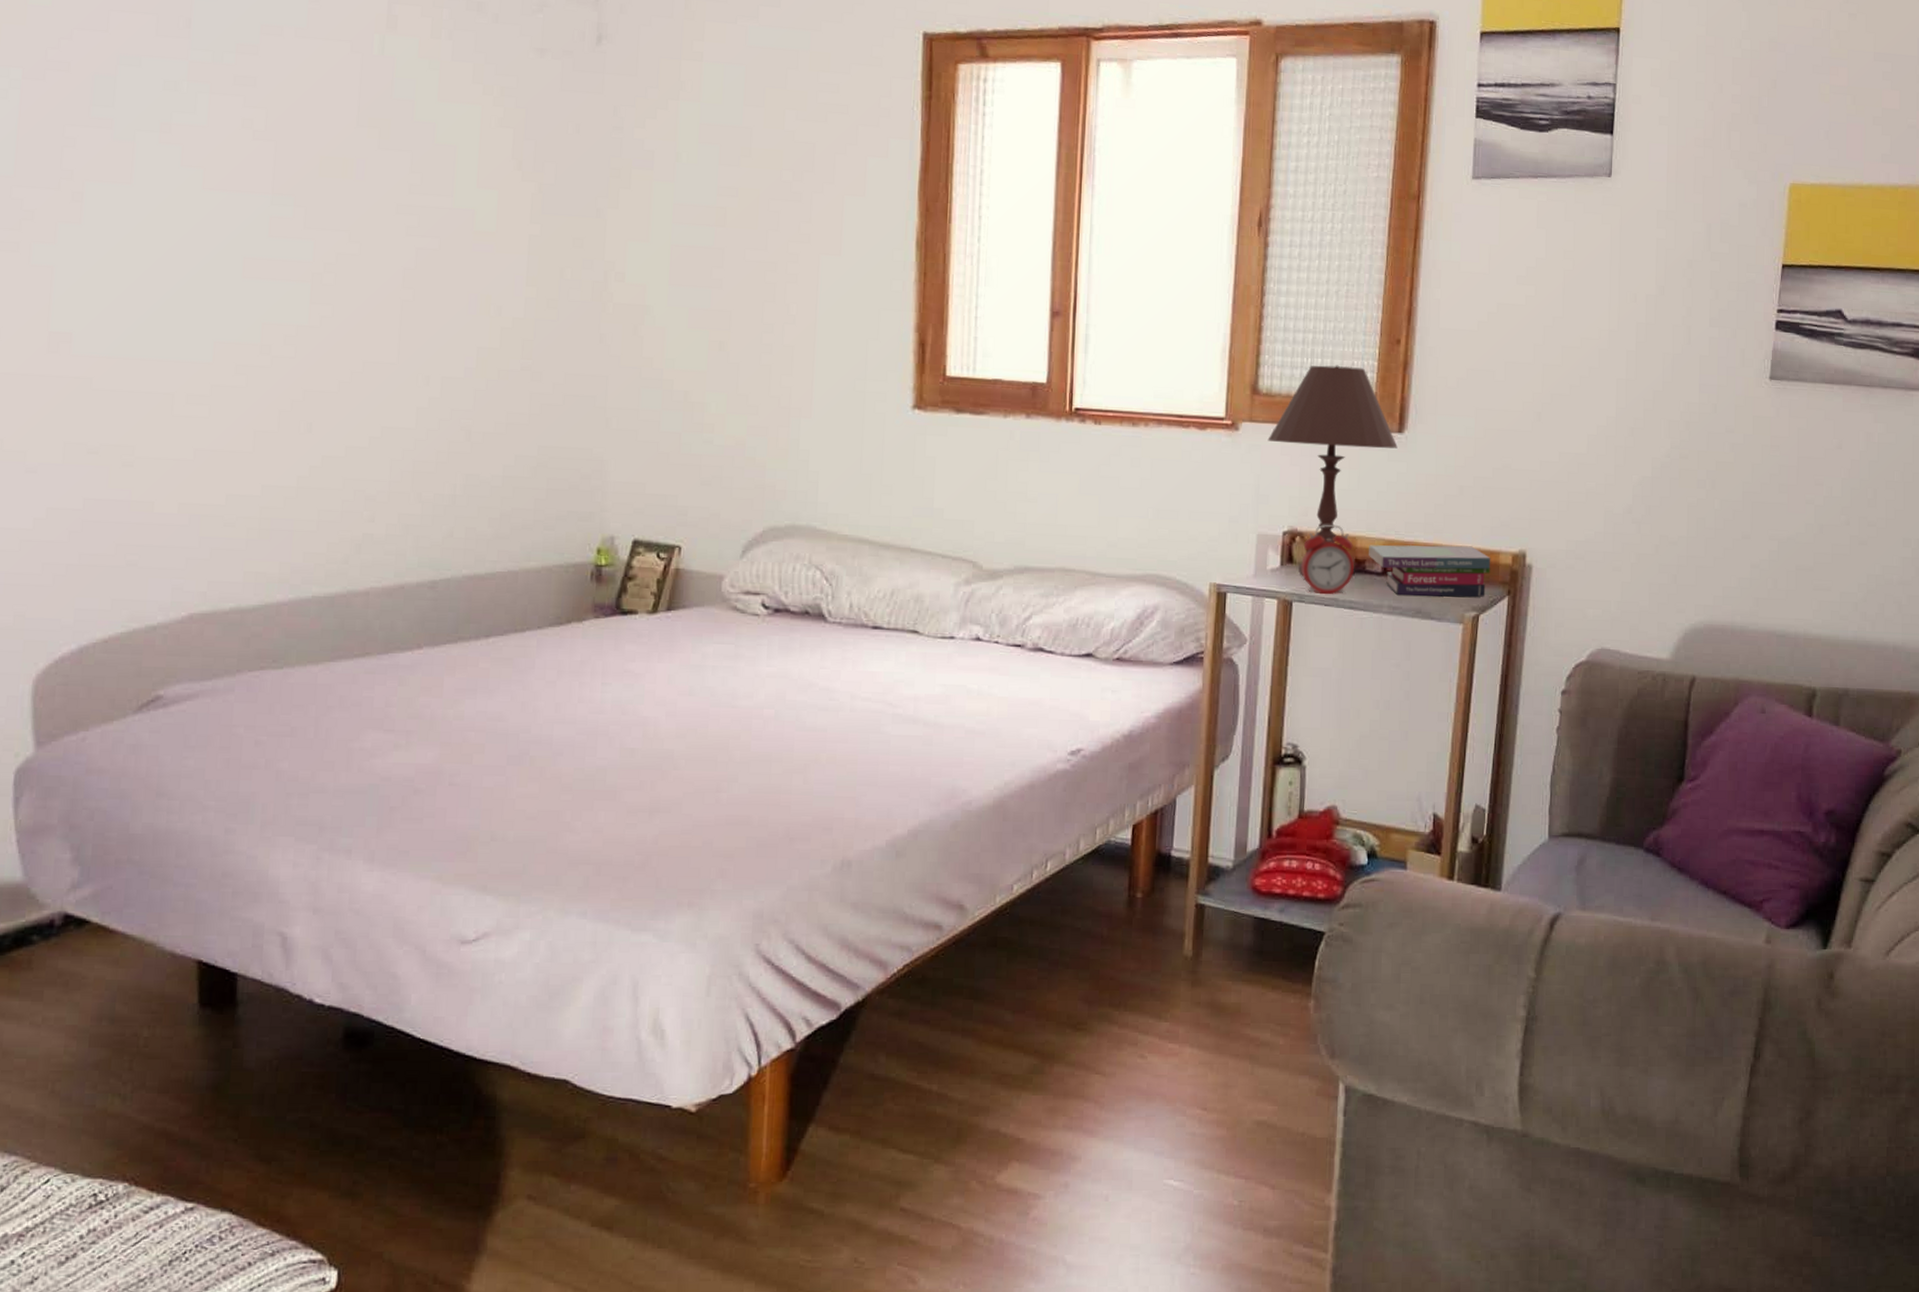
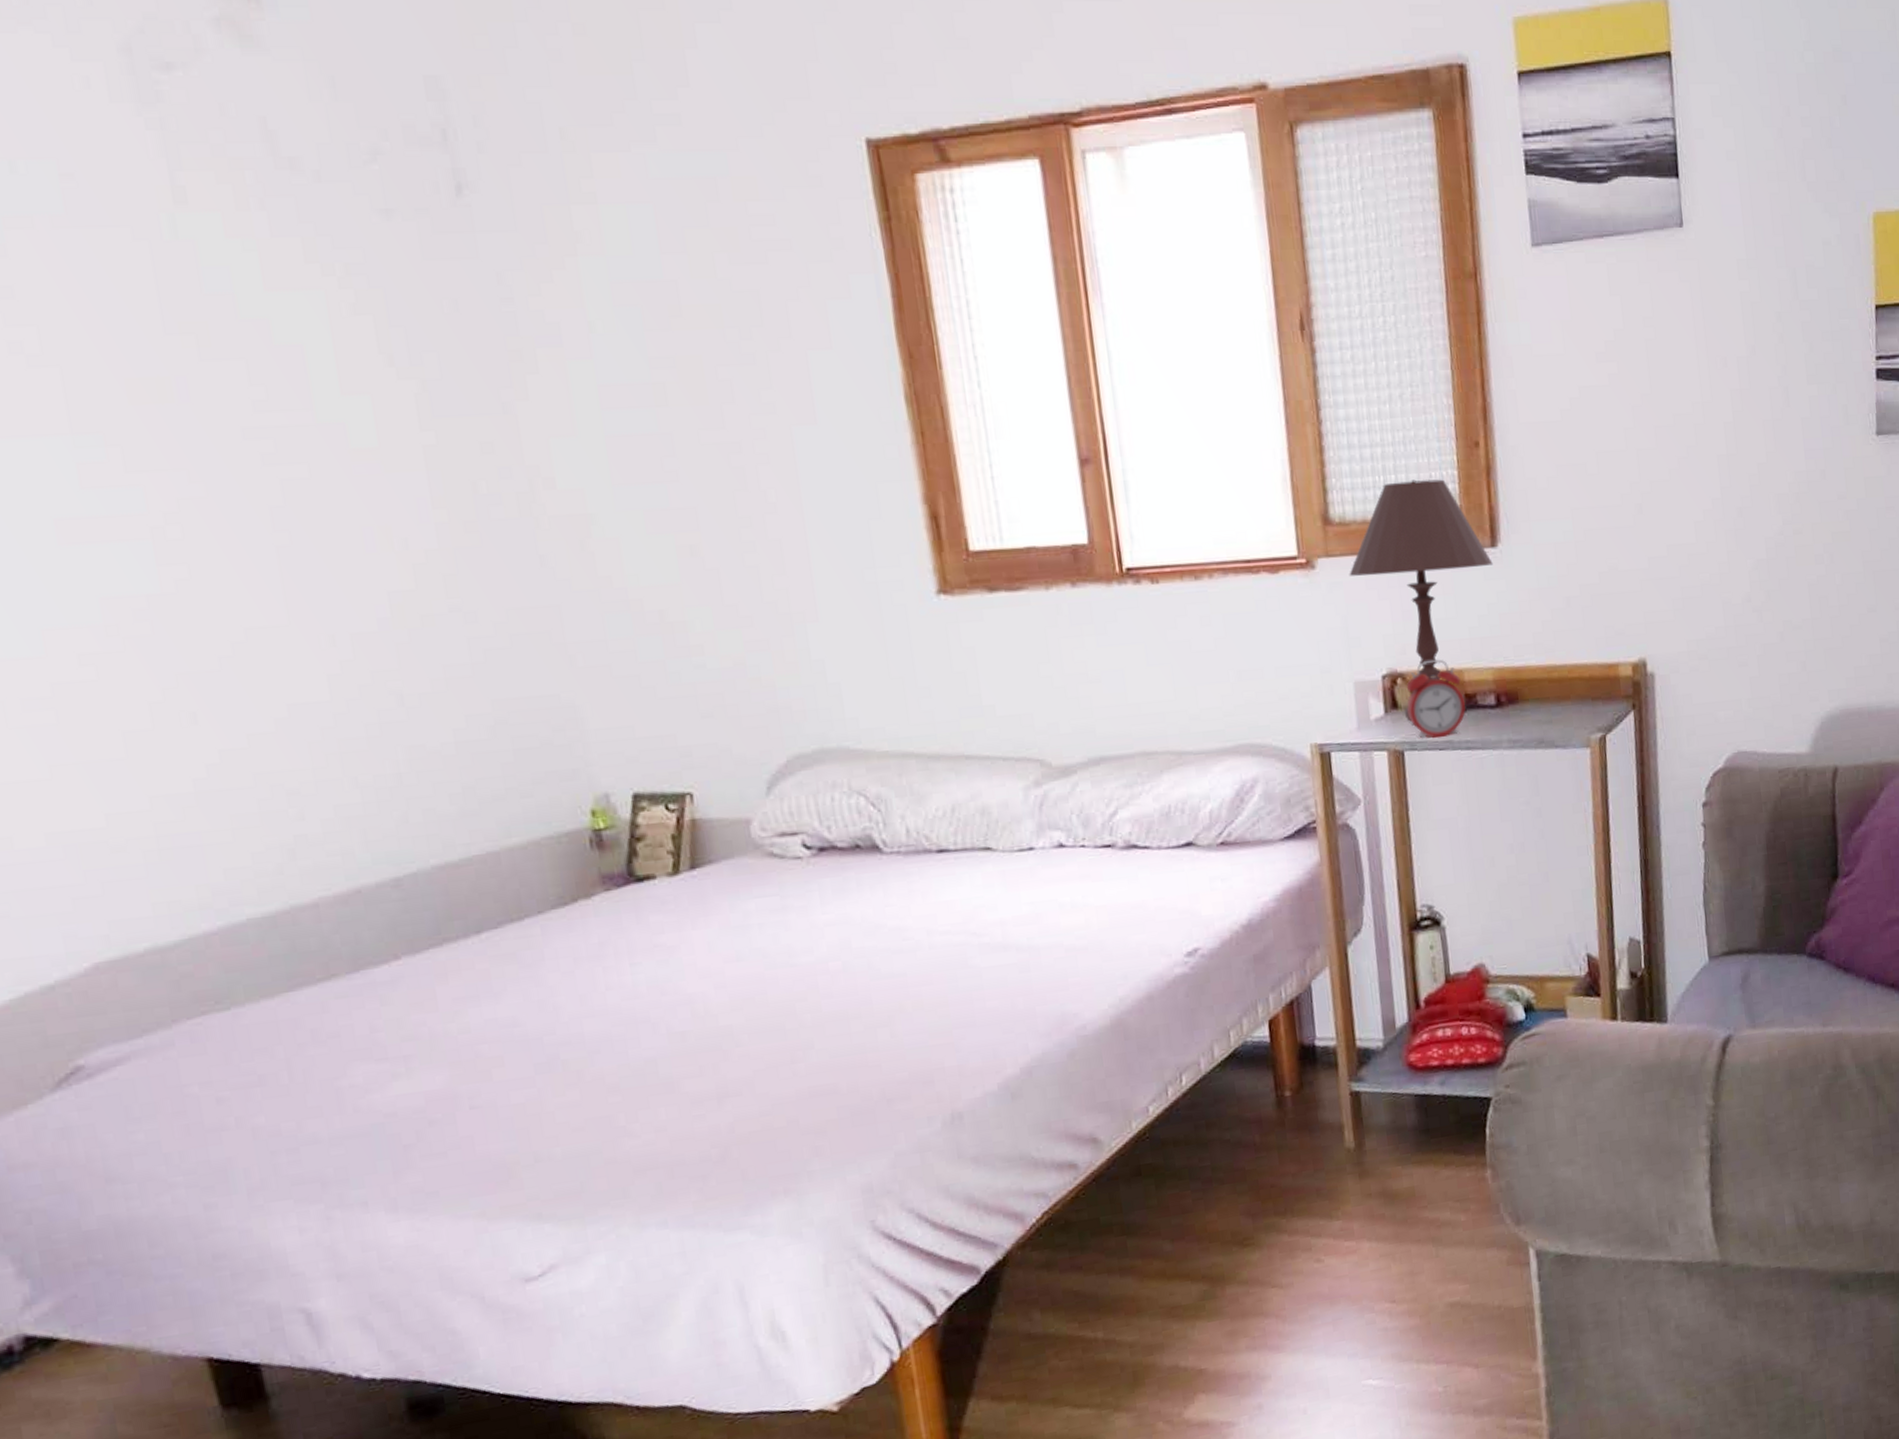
books: present [1369,545,1491,597] -> none [1478,661,1612,728]

